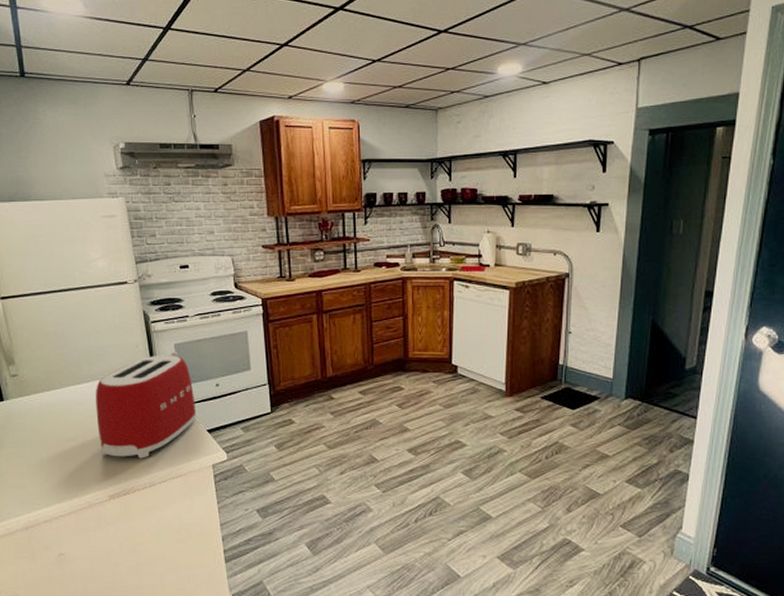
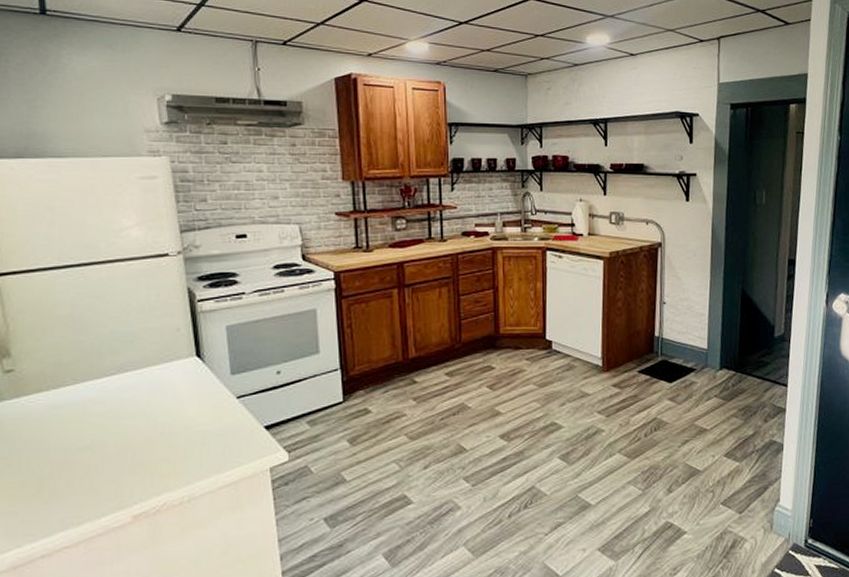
toaster: present [96,351,197,459] -> none [120,334,252,467]

